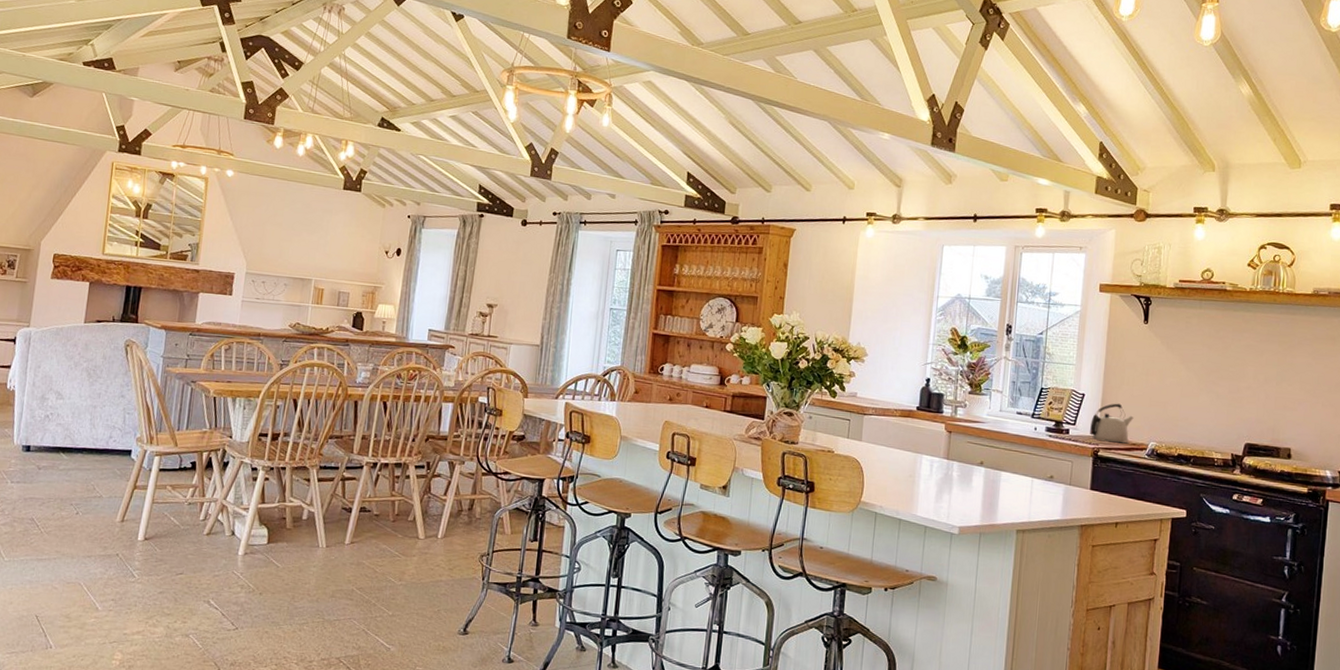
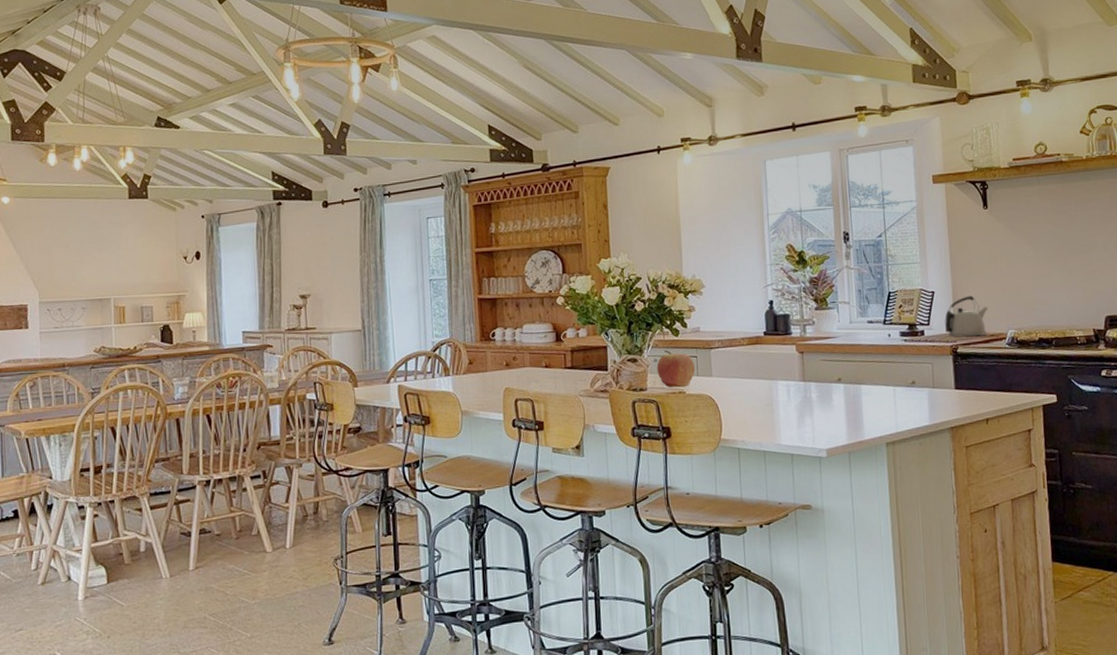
fruit: none [810,409,847,447] -> present [656,350,696,388]

